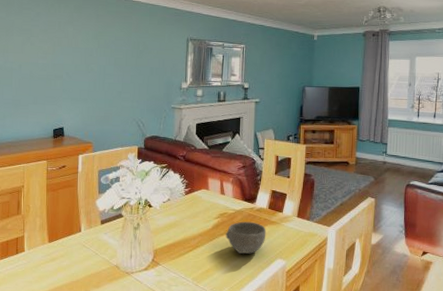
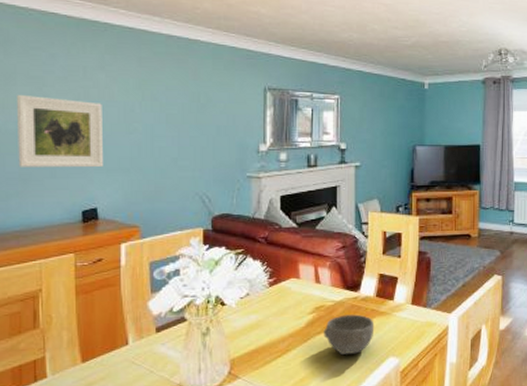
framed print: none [12,43,70,97] -> present [17,95,103,168]

